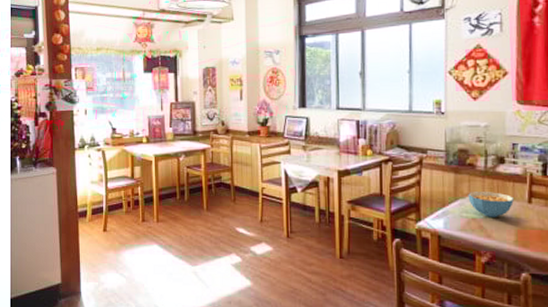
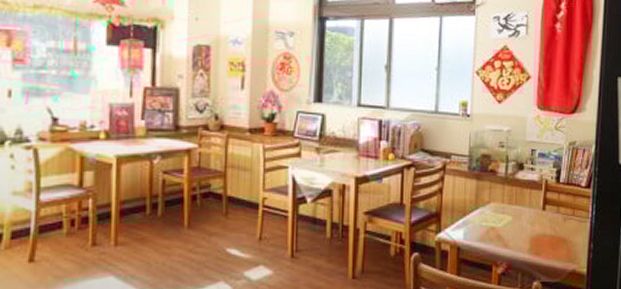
cereal bowl: present [468,192,514,217] -> none [488,199,530,226]

